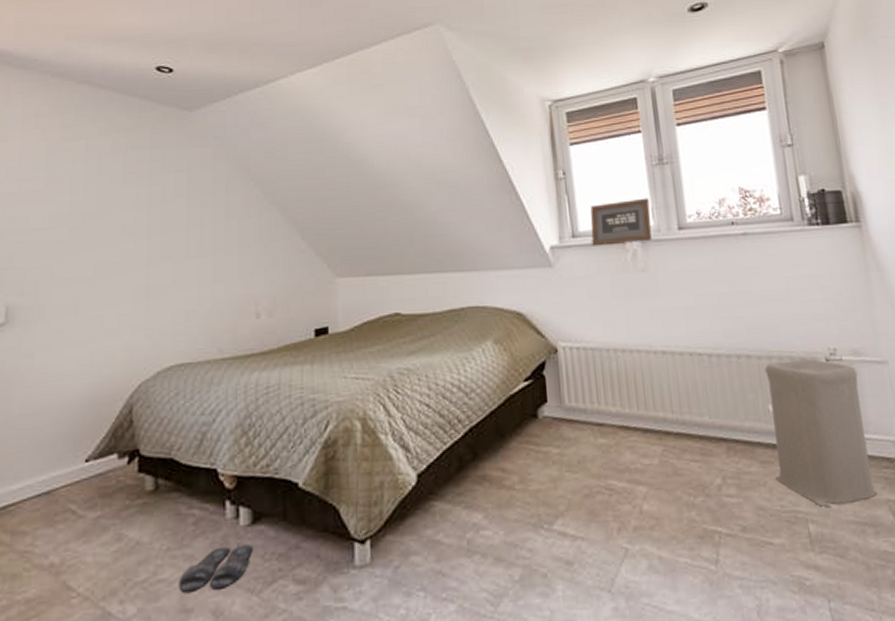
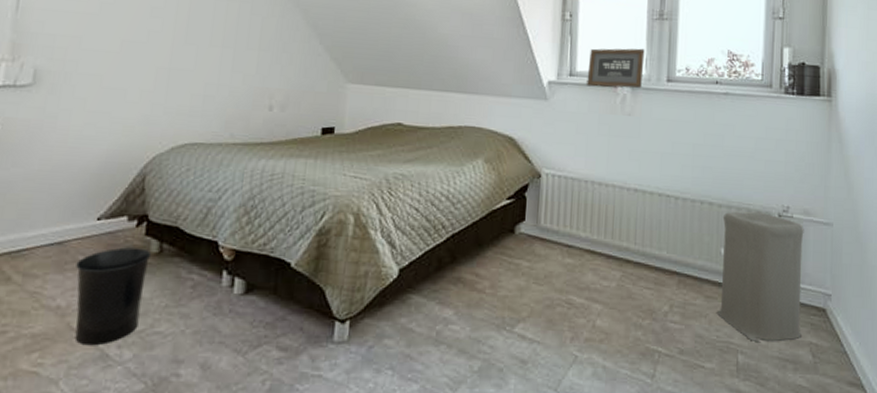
waste bin: none [67,487,147,604] -> present [75,247,152,345]
slippers: present [179,544,252,593] -> none [172,310,243,347]

